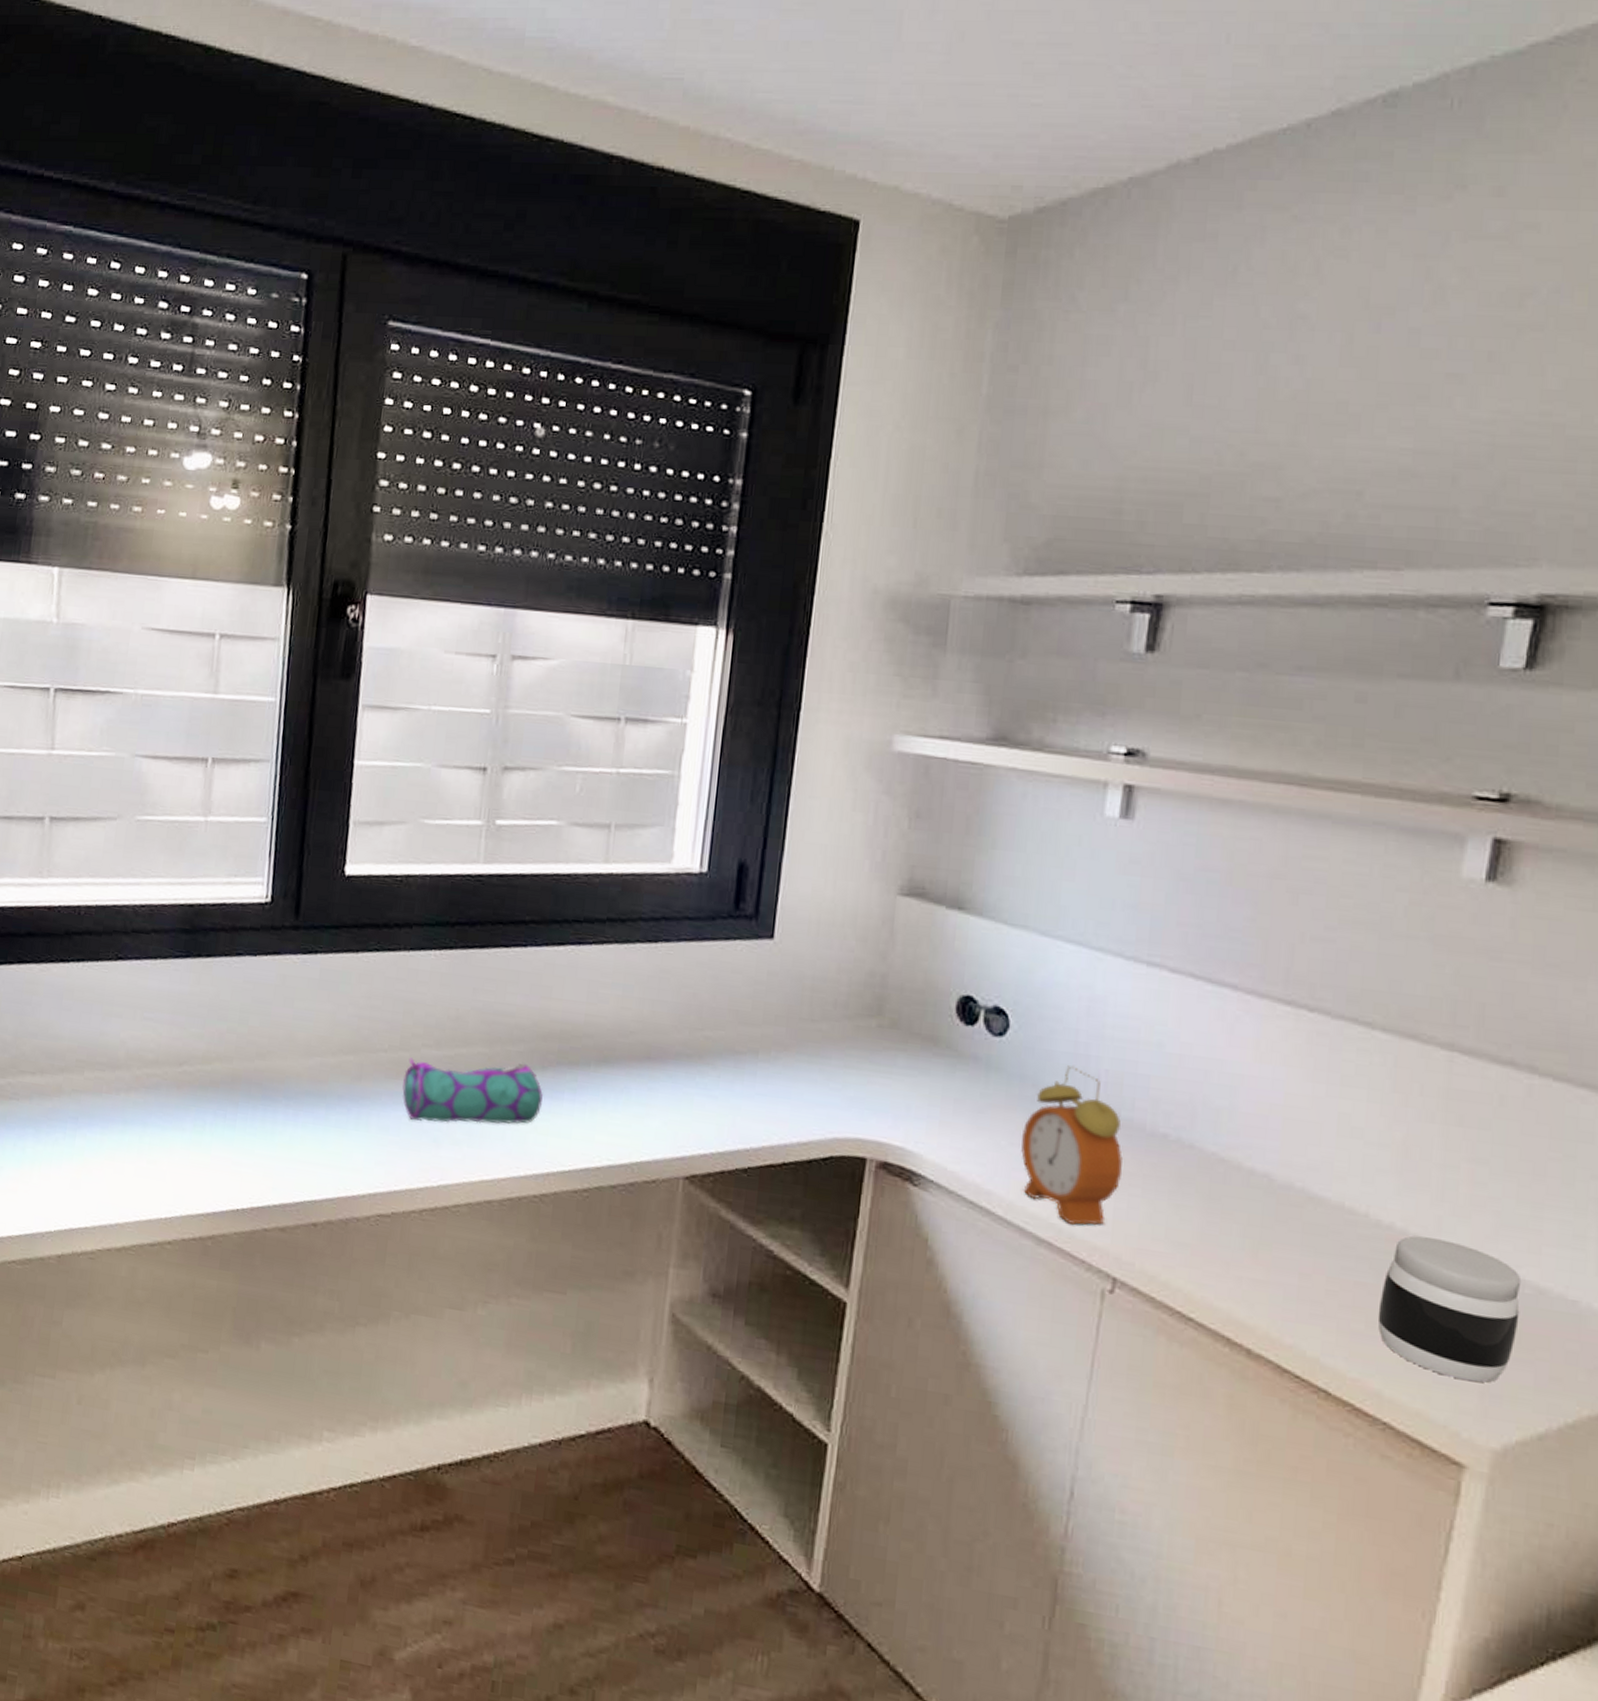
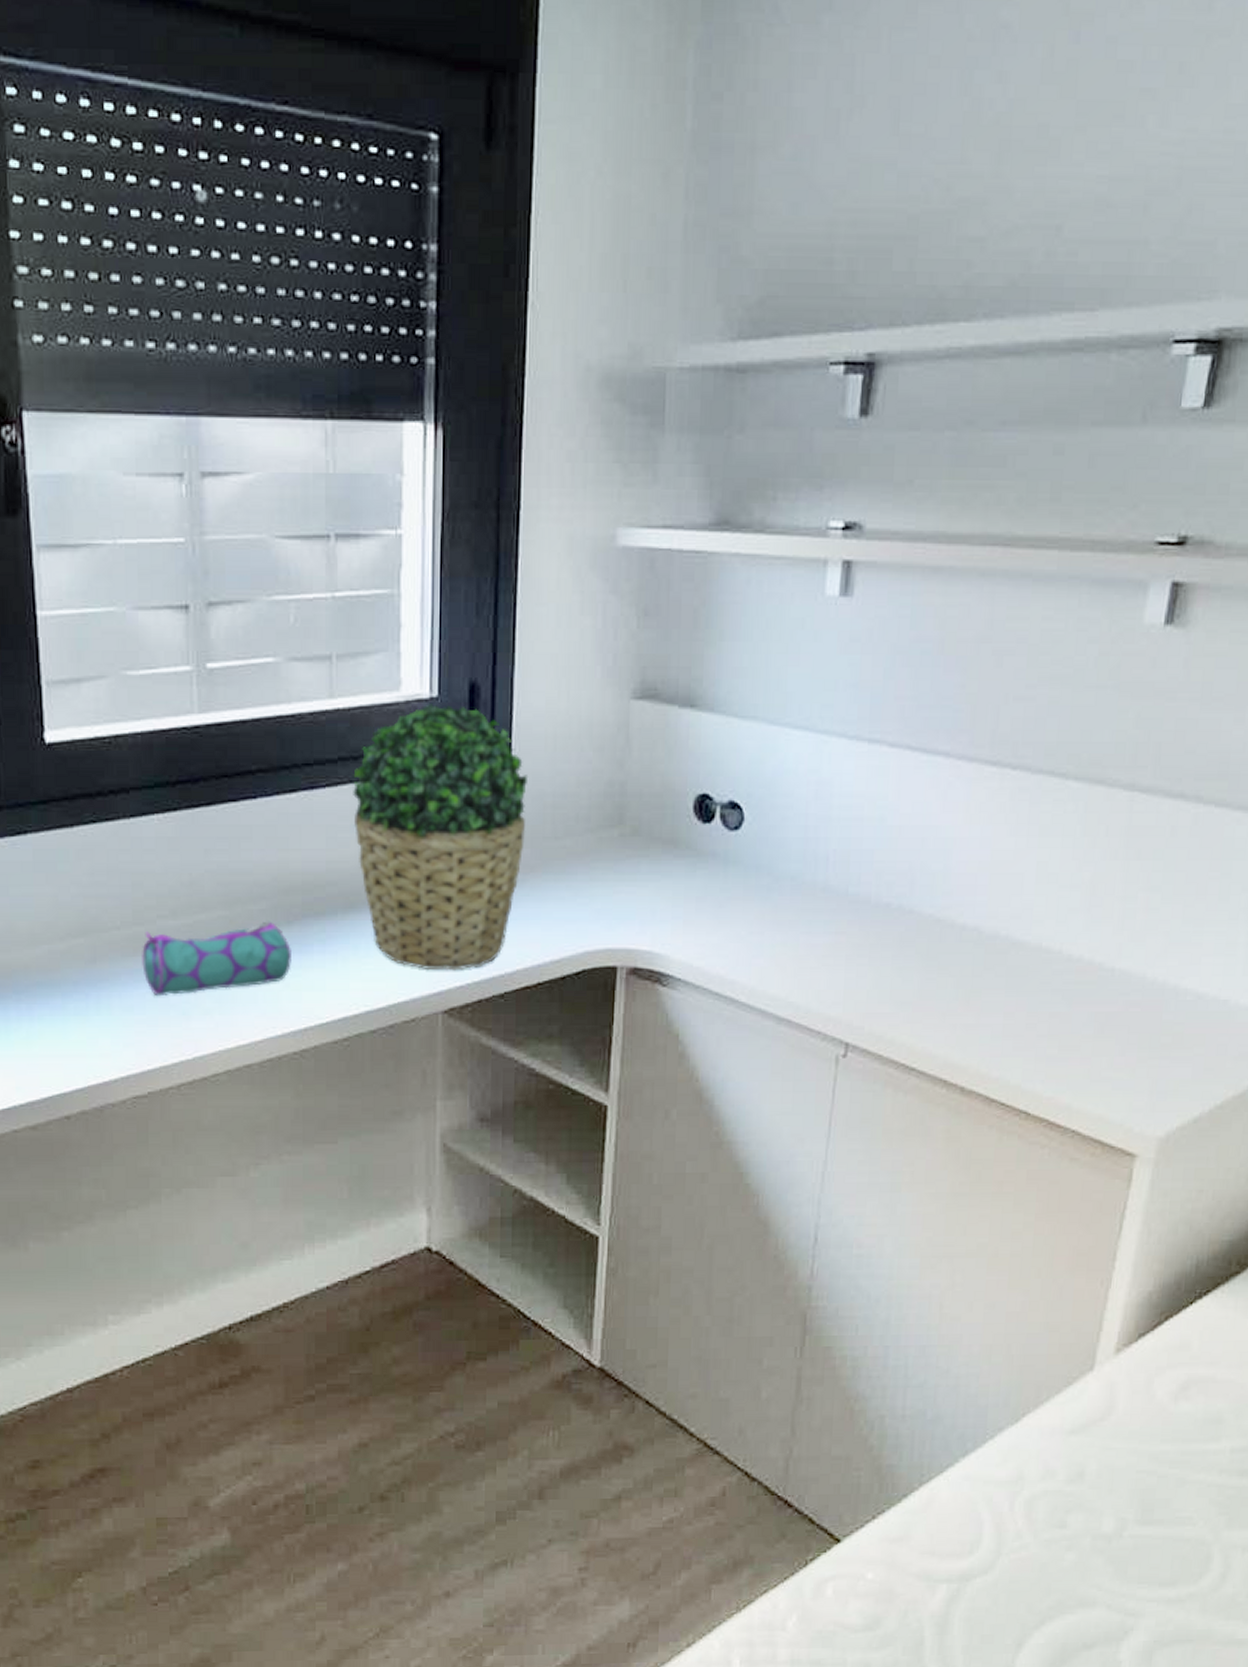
potted plant: none [615,878,790,1139] -> present [353,704,529,971]
alarm clock: present [1021,1065,1122,1226] -> none [760,850,851,1000]
jar: present [1377,1235,1522,1383] -> none [1068,964,1185,1083]

